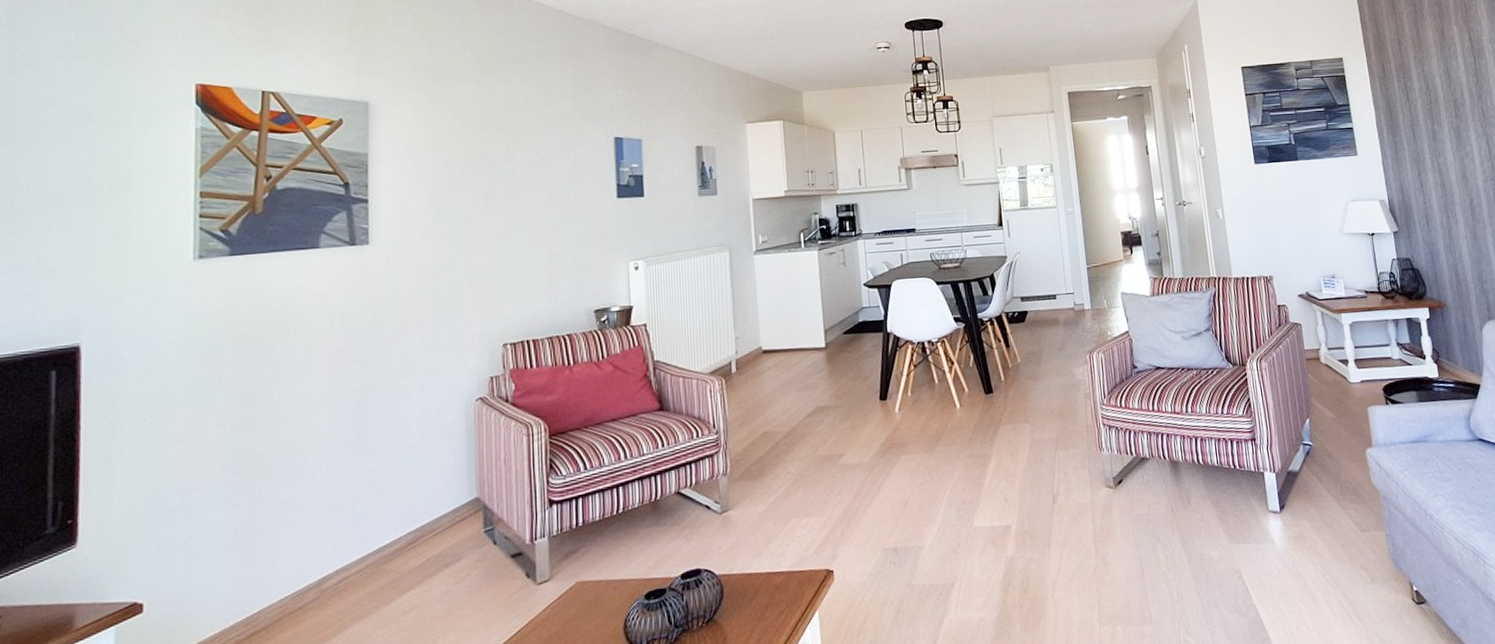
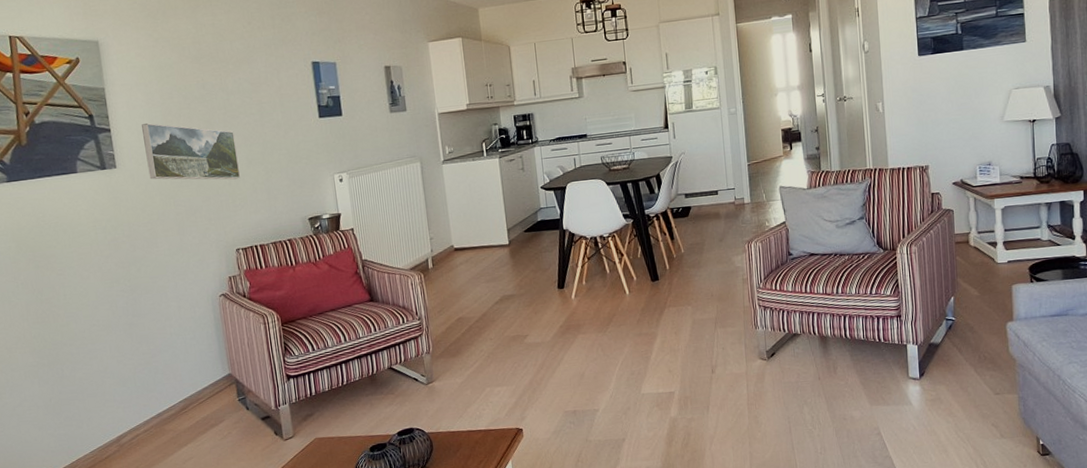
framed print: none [407,195,519,263] -> present [142,123,241,180]

